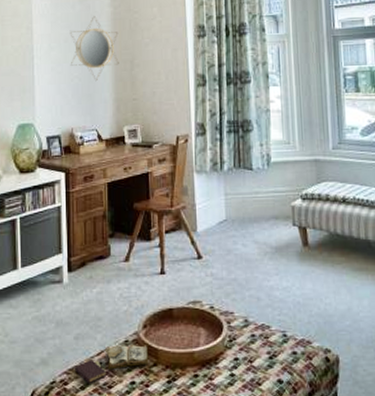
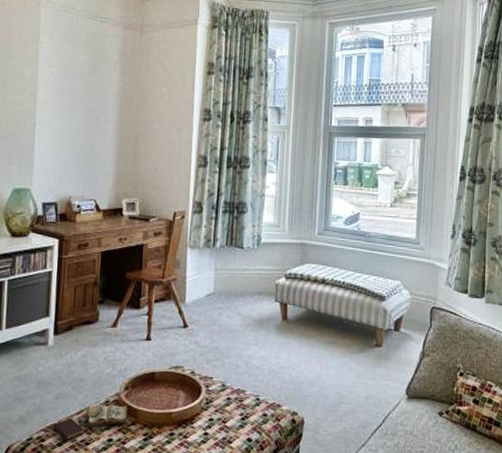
home mirror: present [69,16,119,82] -> none [74,89,126,153]

